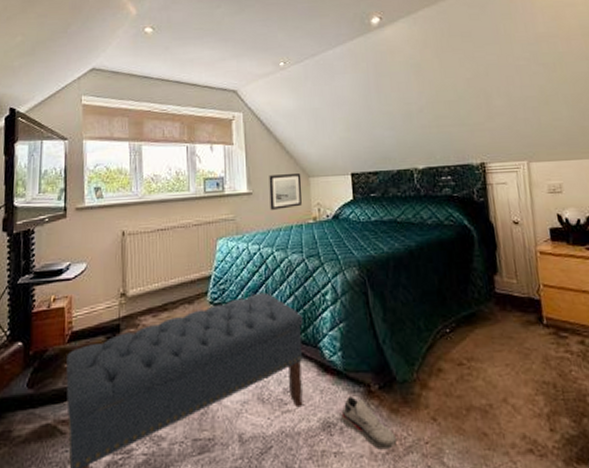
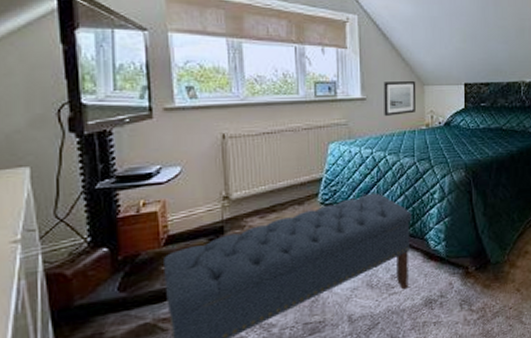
shoe: present [341,397,398,450] -> none [442,277,487,317]

